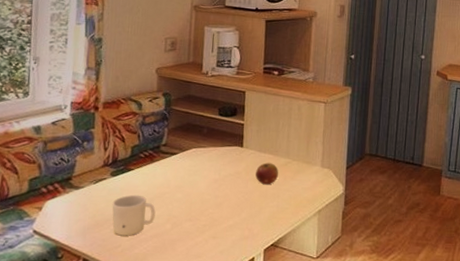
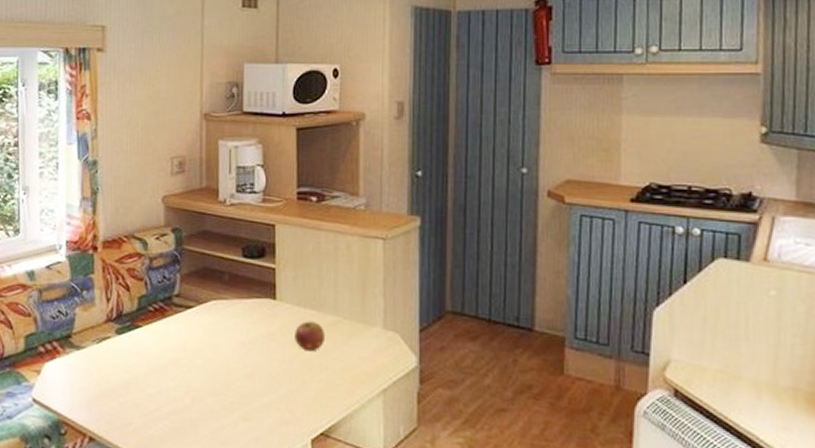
mug: present [112,194,156,236] -> none [119,358,171,412]

